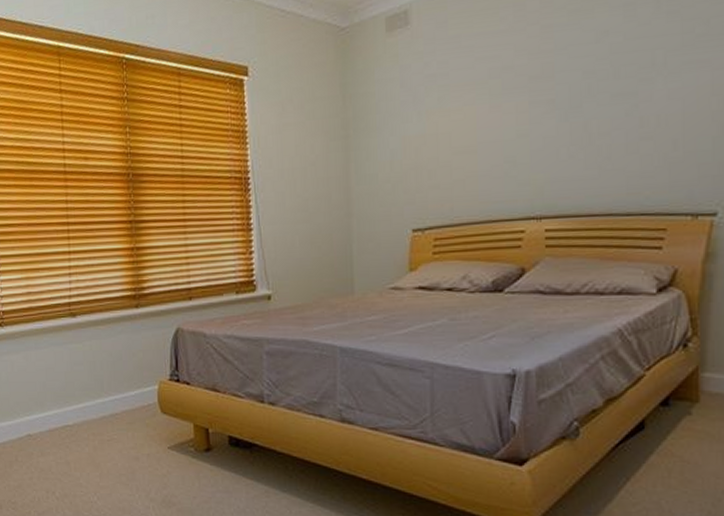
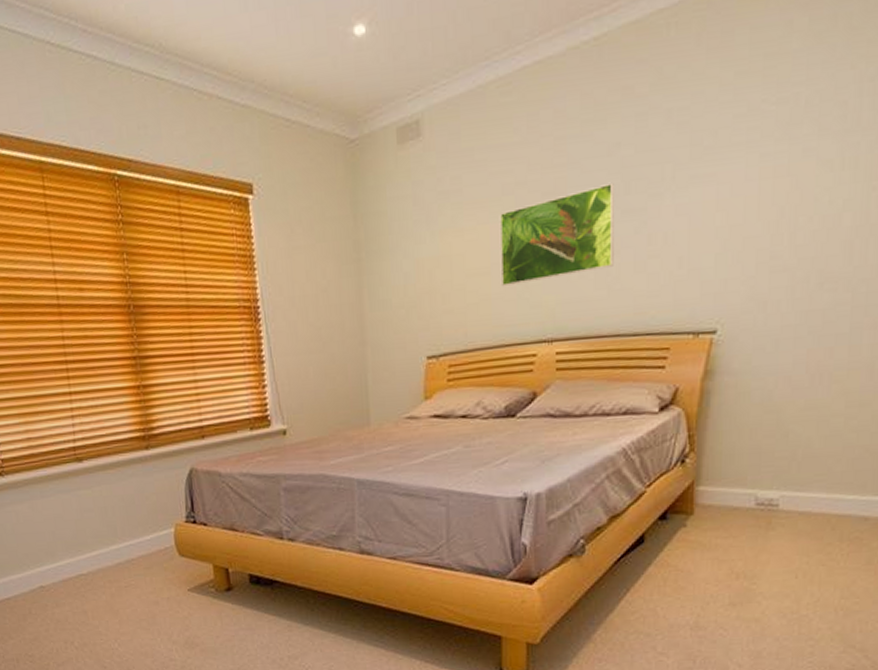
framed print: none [487,67,604,163] -> present [500,182,614,286]

